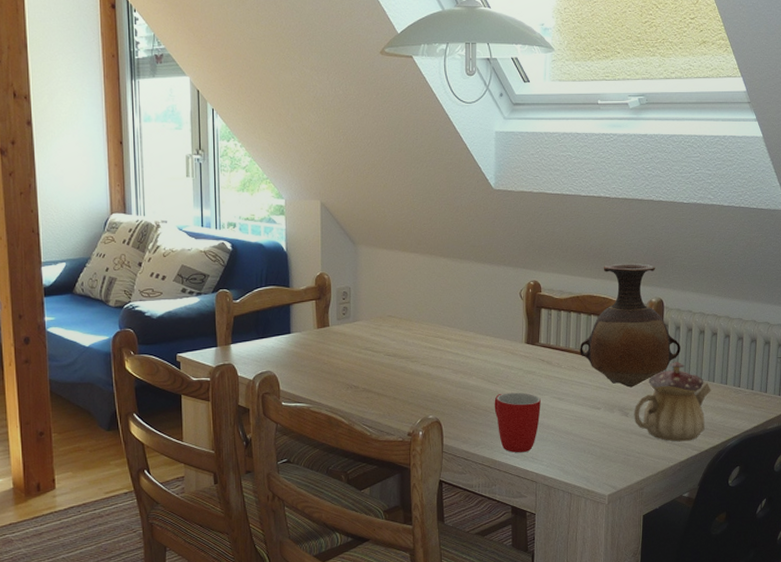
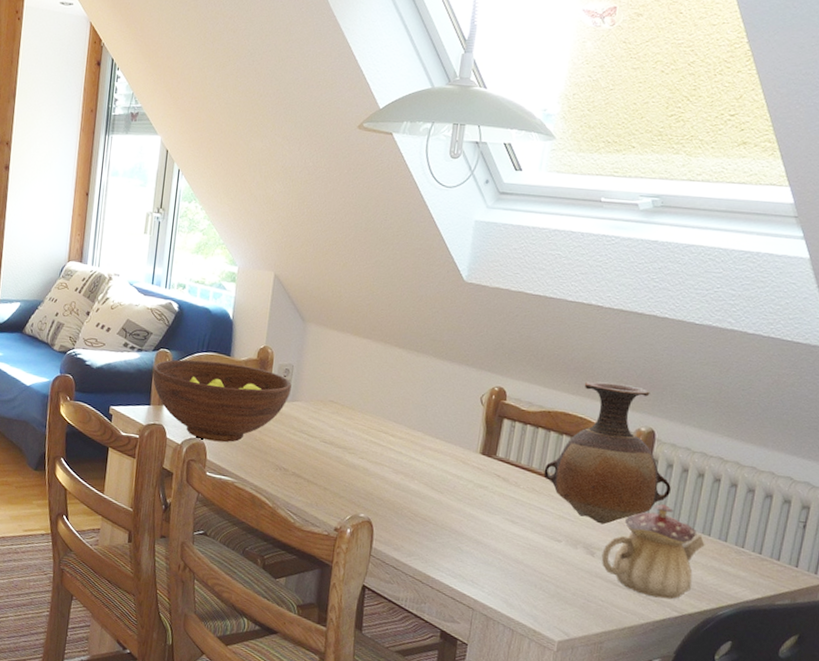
fruit bowl: none [214,294,351,372] -> present [152,359,292,443]
mug: present [494,392,541,453] -> none [434,504,490,574]

